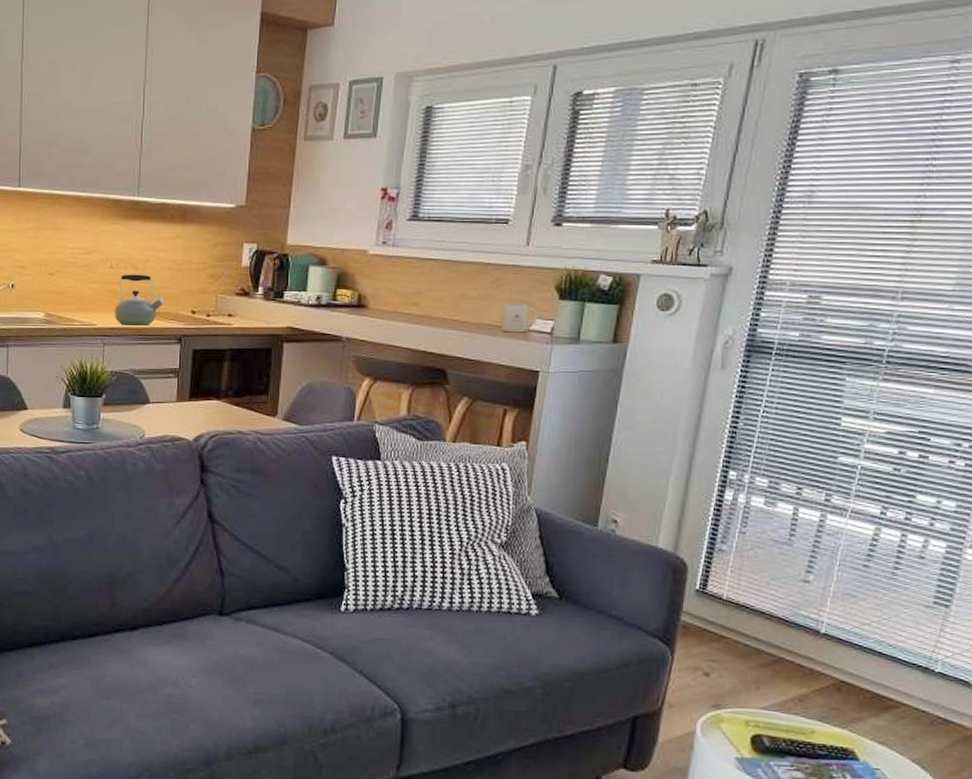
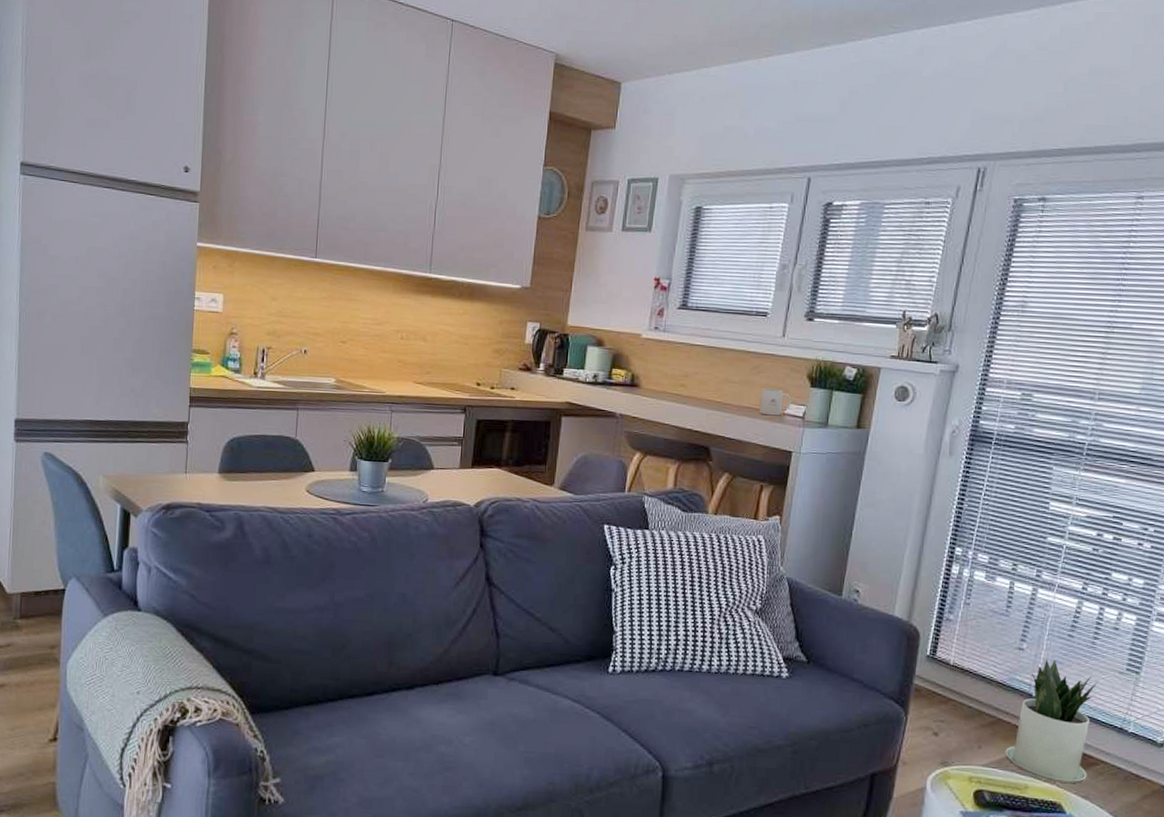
kettle: present [114,274,165,326] -> none [402,345,452,395]
planter: none [788,592,899,729] -> present [1005,659,1098,784]

